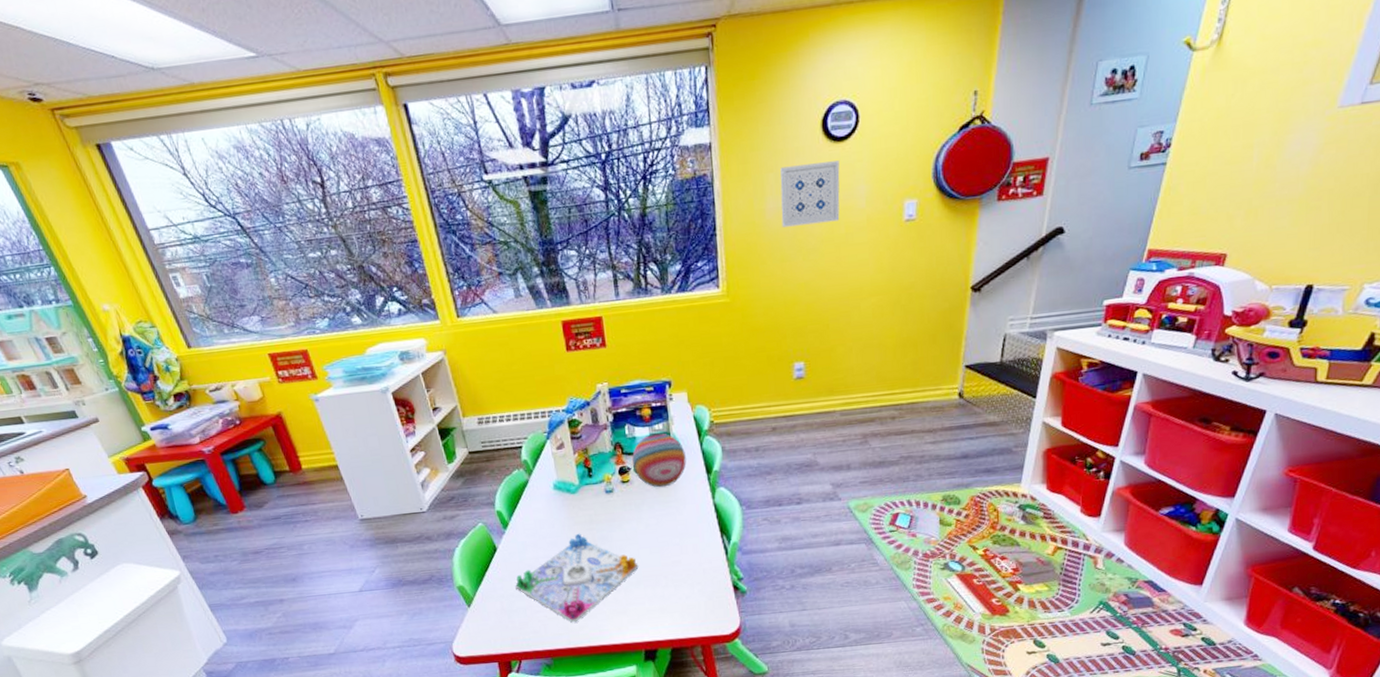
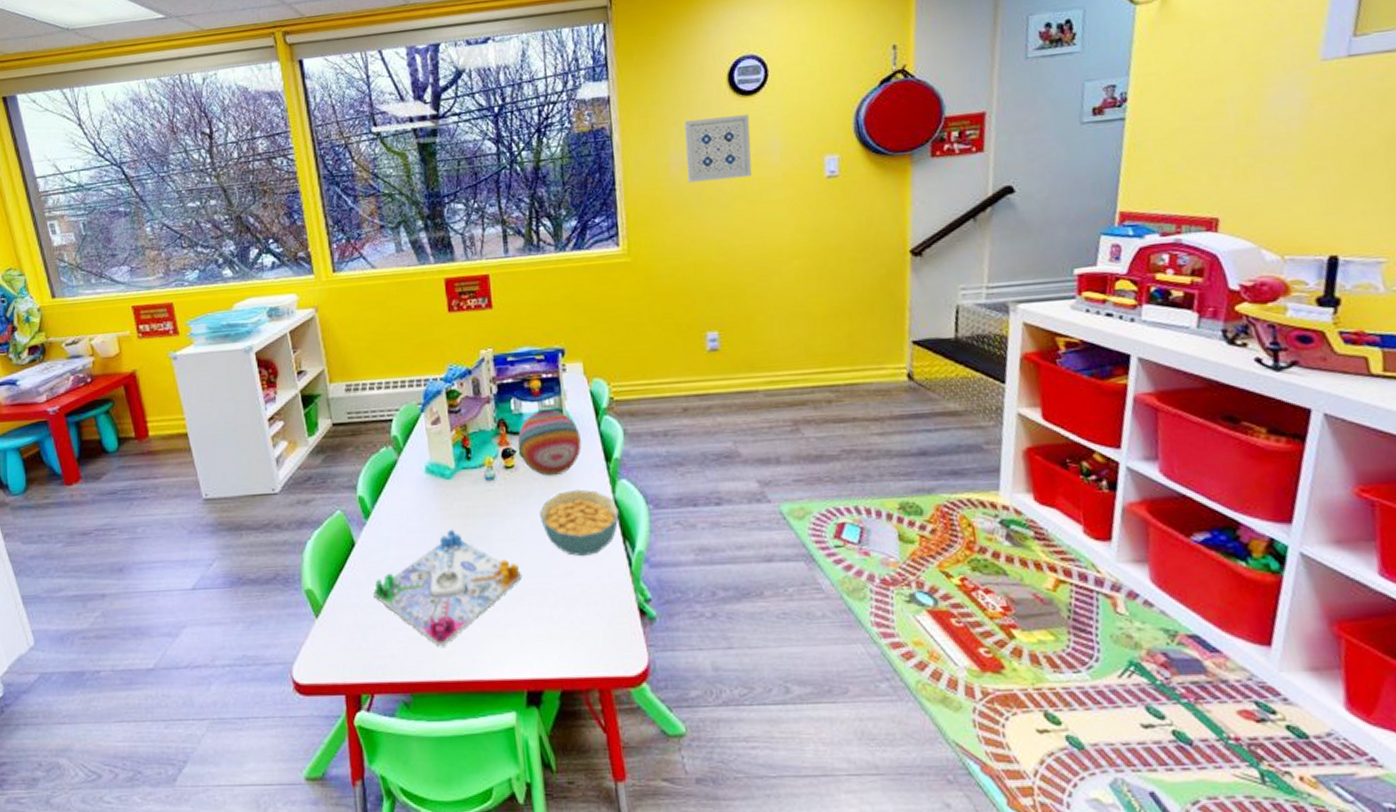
cereal bowl: none [652,497,718,549] -> present [540,489,619,557]

